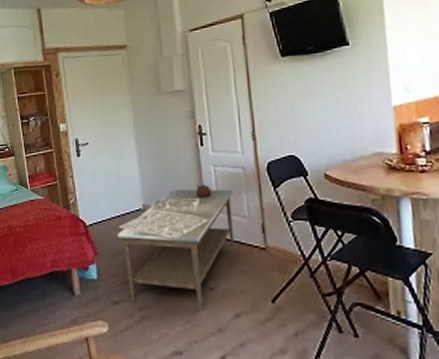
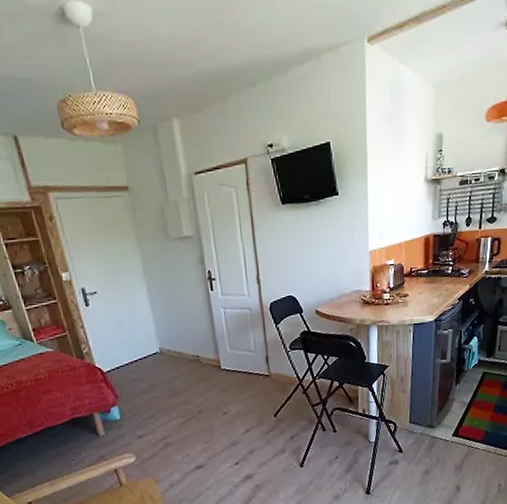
coffee table: present [118,184,234,311] -> none [137,325,243,434]

